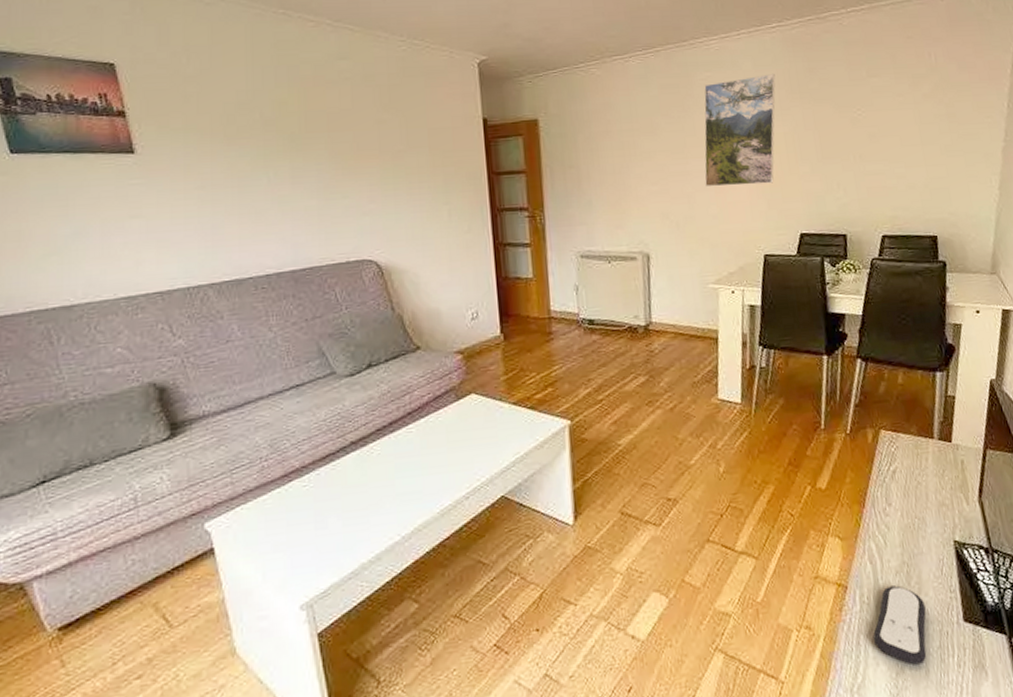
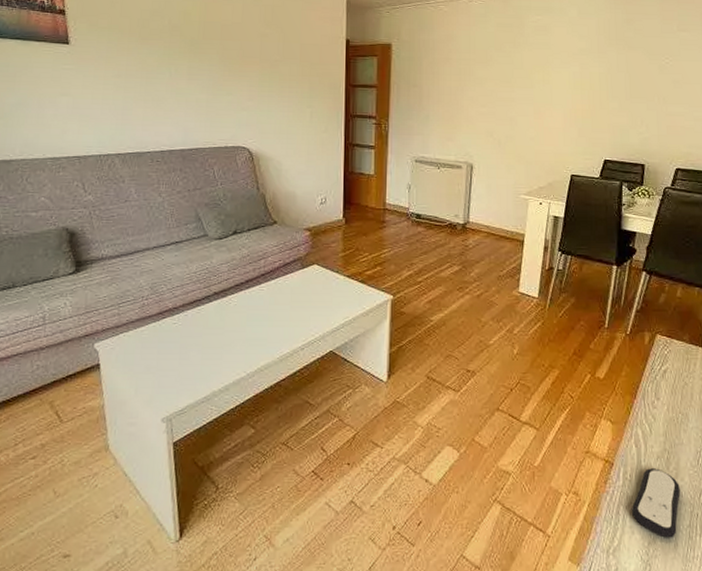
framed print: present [704,73,776,187] -> none [526,21,597,115]

